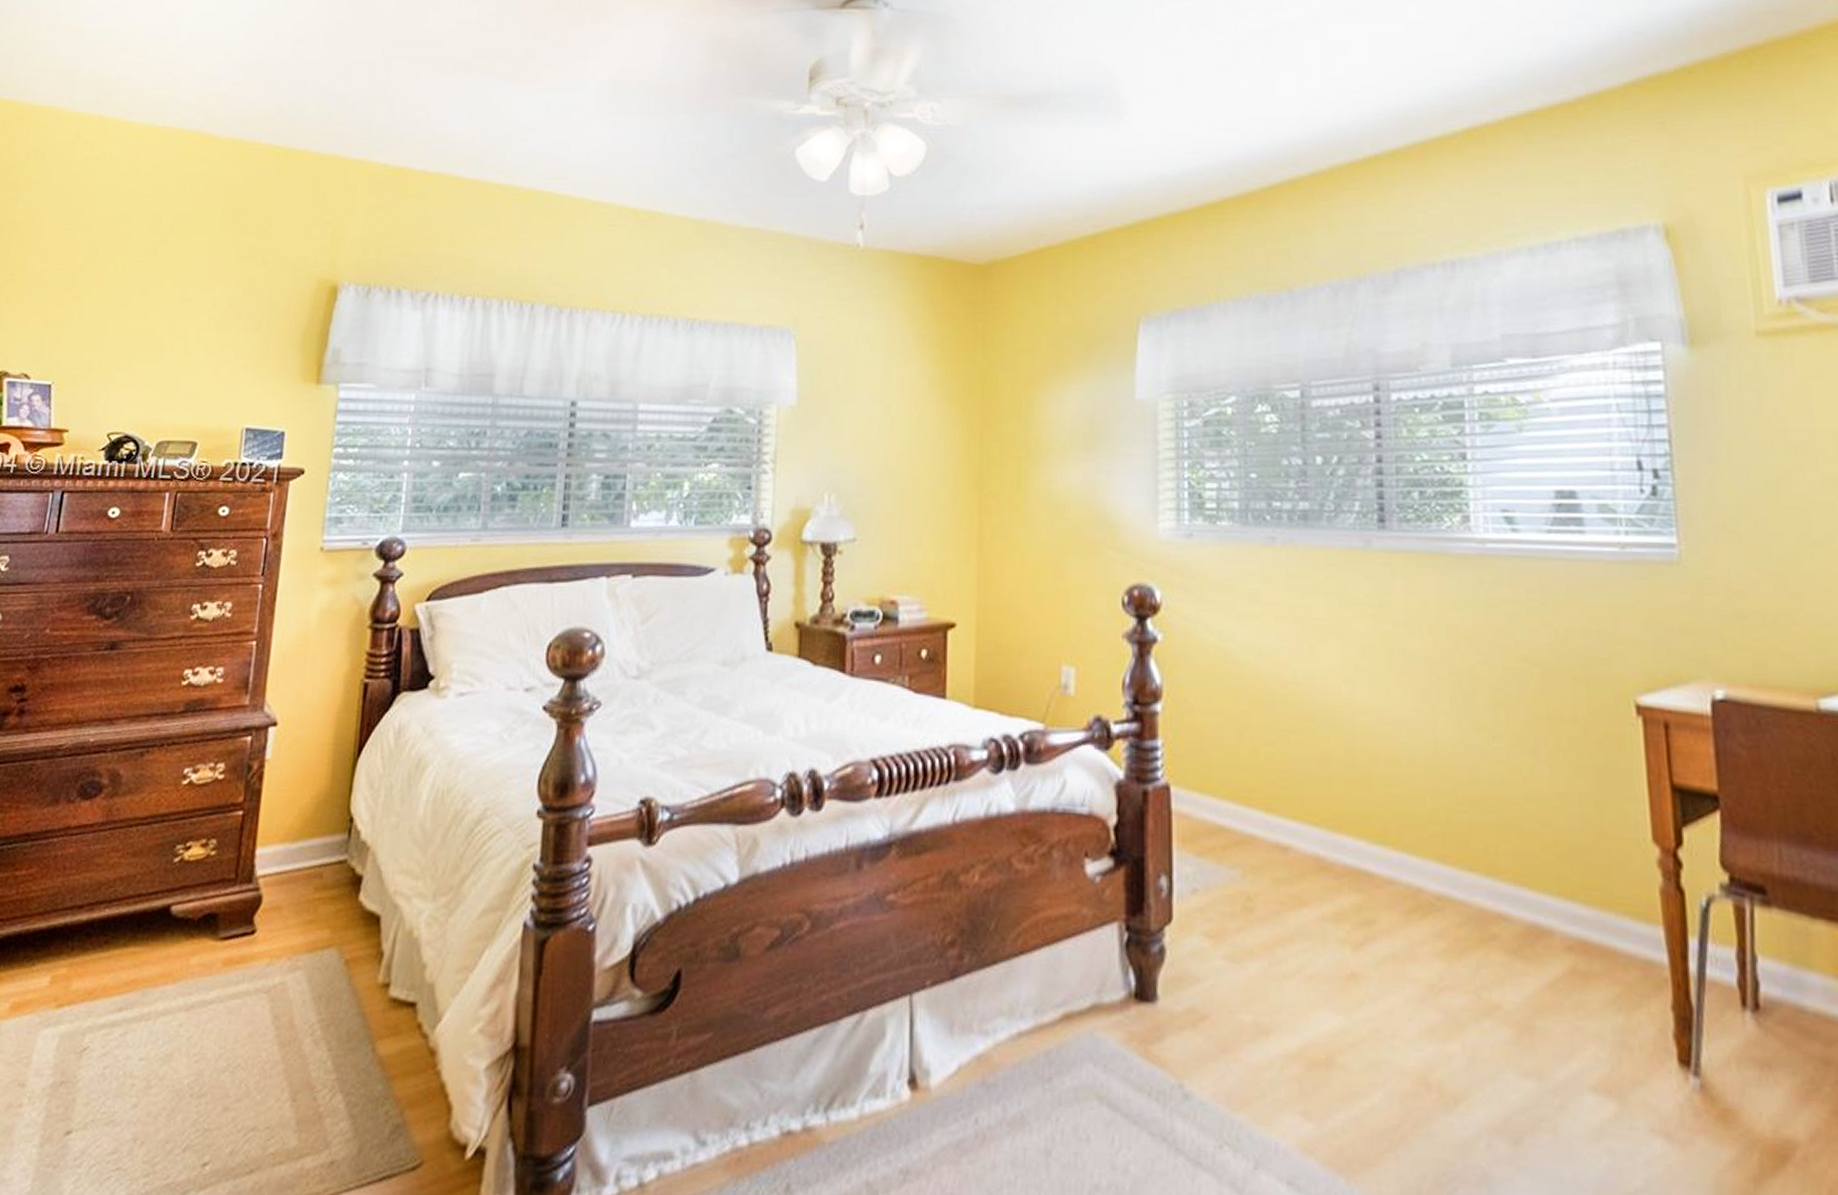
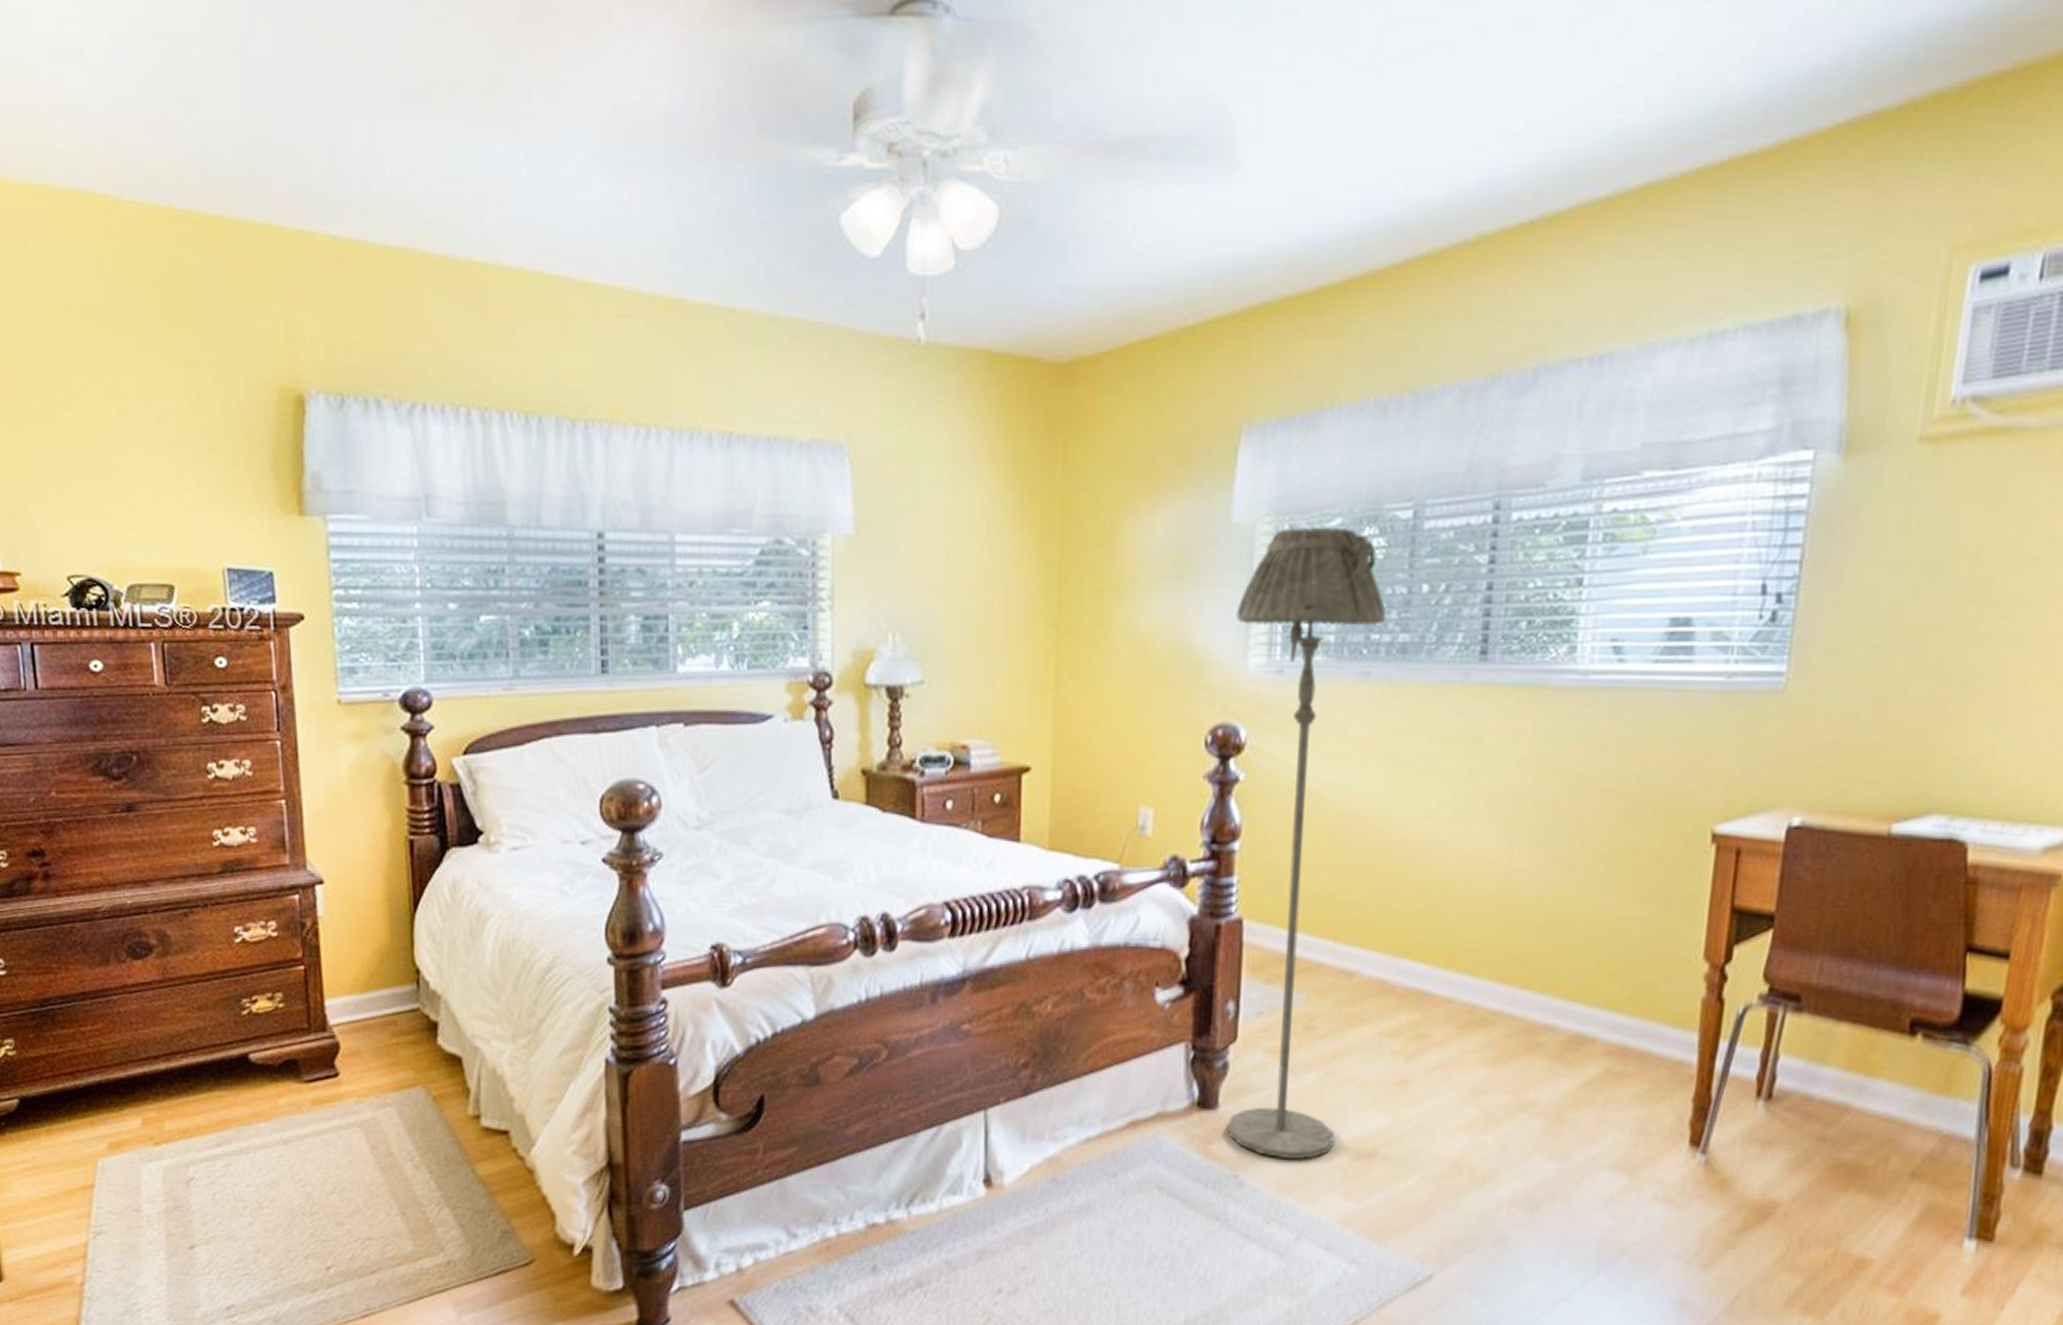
floor lamp: none [1145,404,1286,1067] -> present [1228,527,1387,1160]

